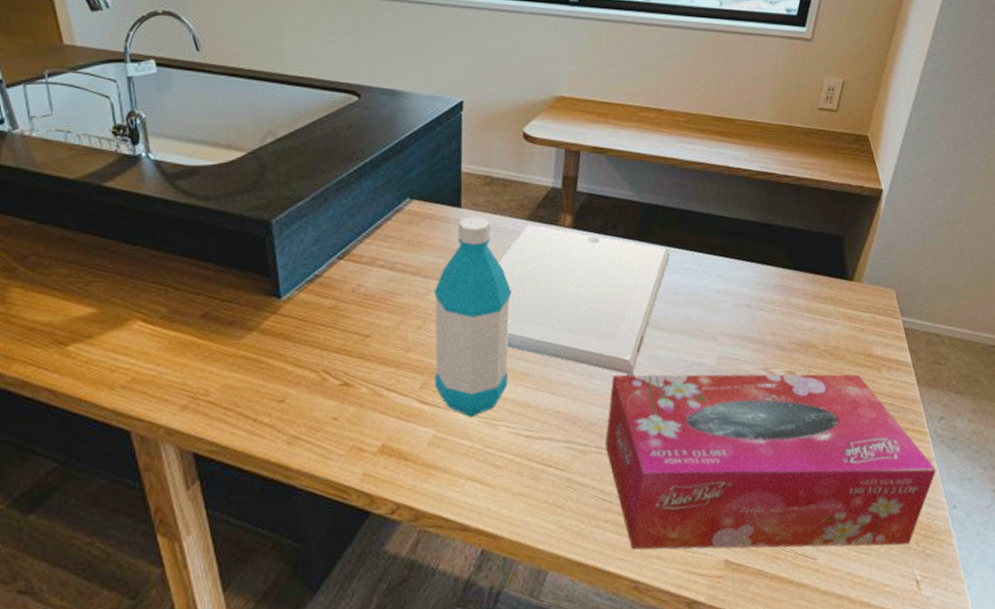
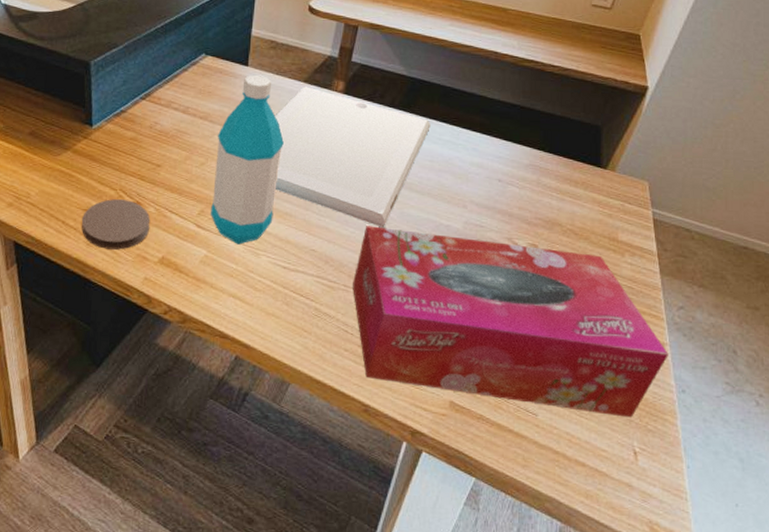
coaster: none [277,382,364,446] -> present [81,199,151,250]

